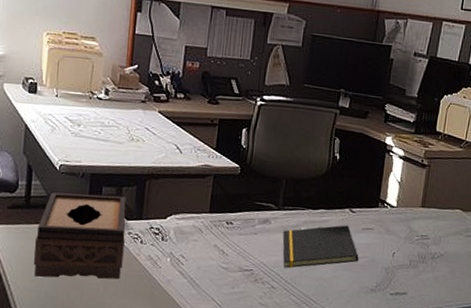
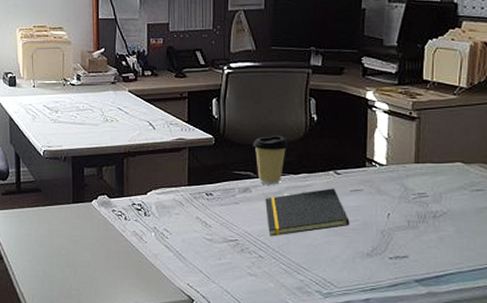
tissue box: present [34,192,126,280] -> none [29,176,110,258]
coffee cup: none [277,170,311,218] -> present [253,136,289,185]

